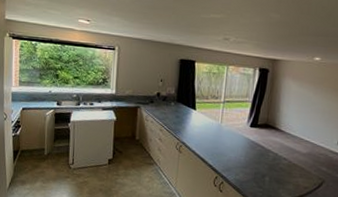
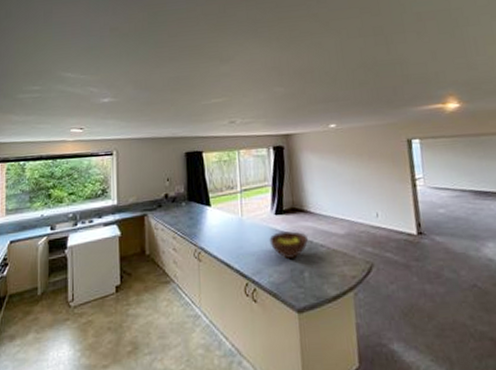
fruit bowl: none [241,141,274,165] -> present [269,230,308,259]

